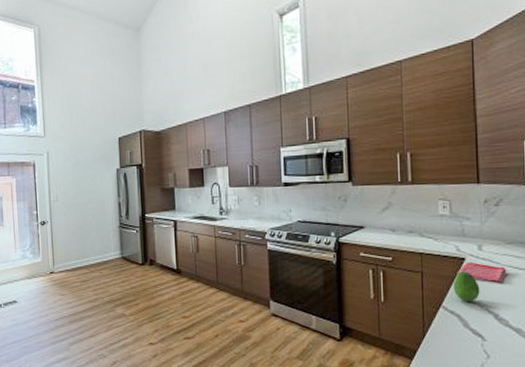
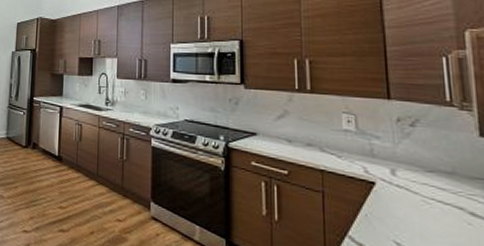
fruit: present [453,271,480,302] -> none [361,197,395,236]
dish towel: present [457,262,507,284] -> none [365,187,429,219]

